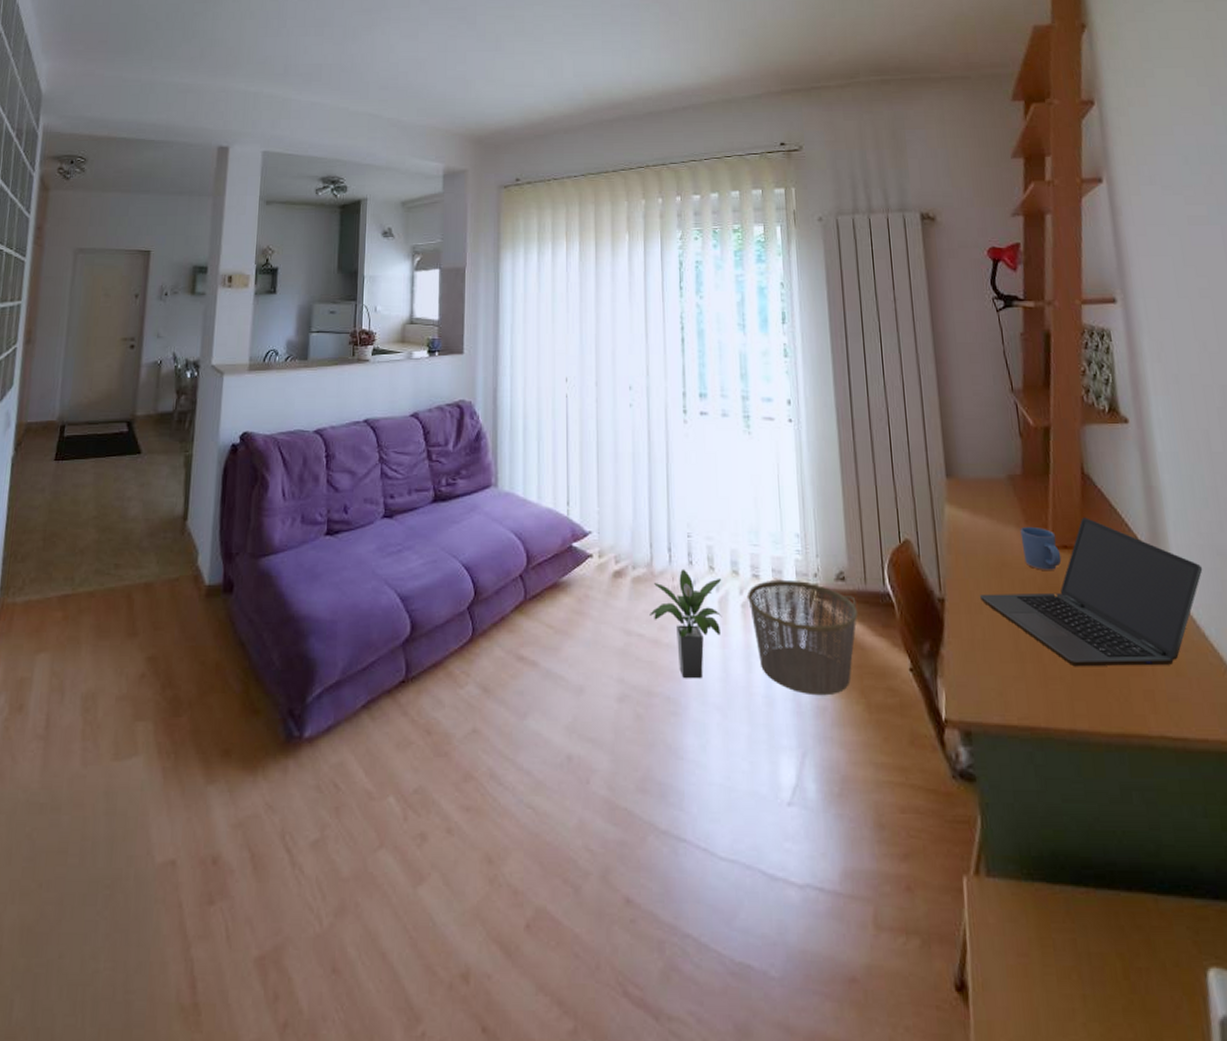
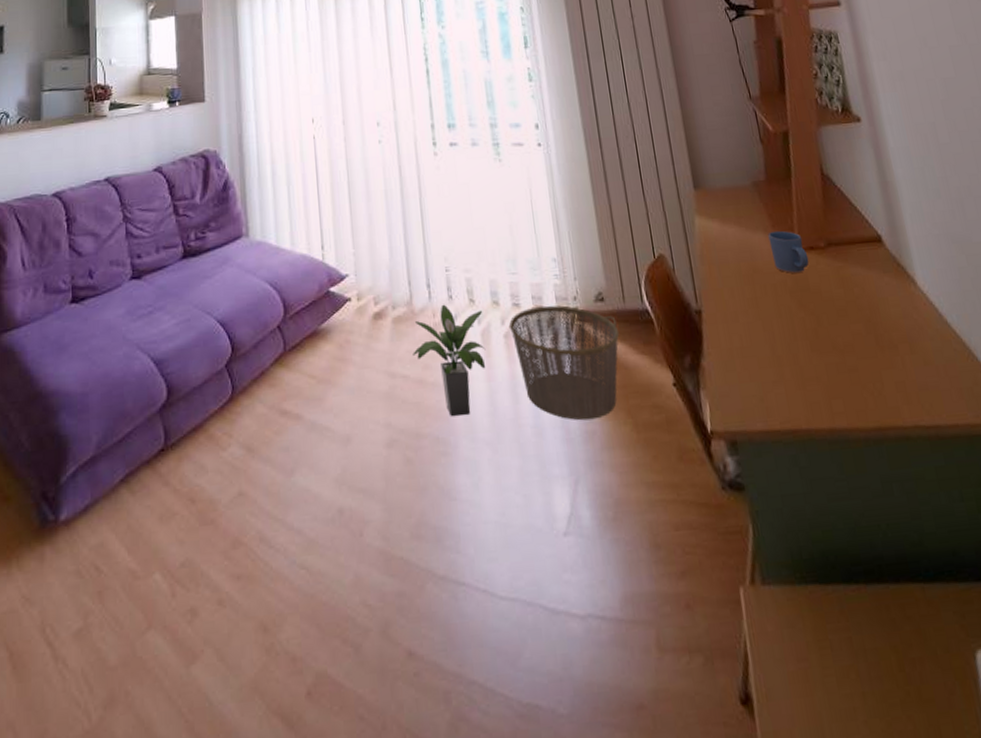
laptop: present [980,517,1203,666] -> none [735,217,941,365]

